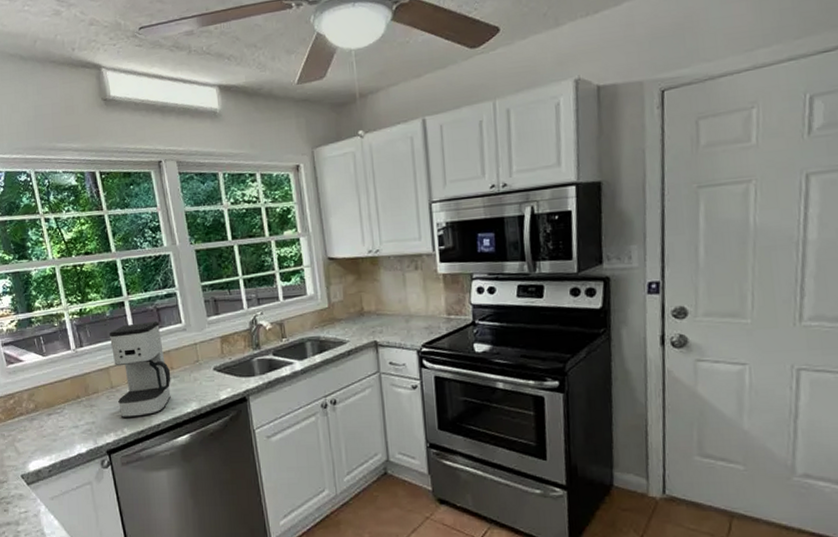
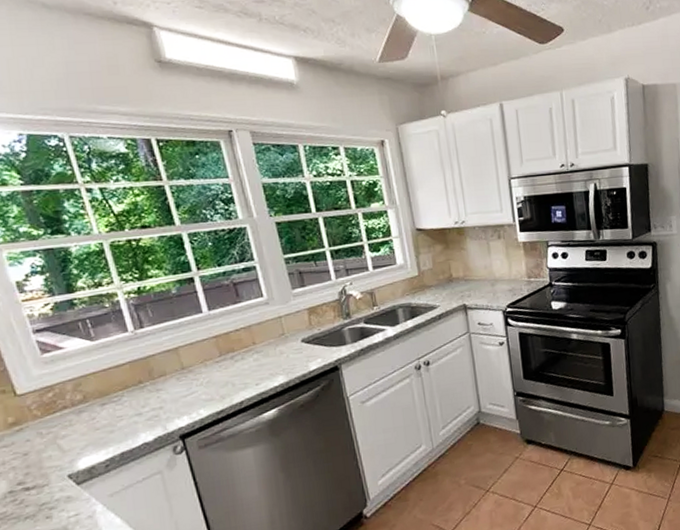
coffee maker: present [109,321,171,419] -> none [176,296,254,400]

